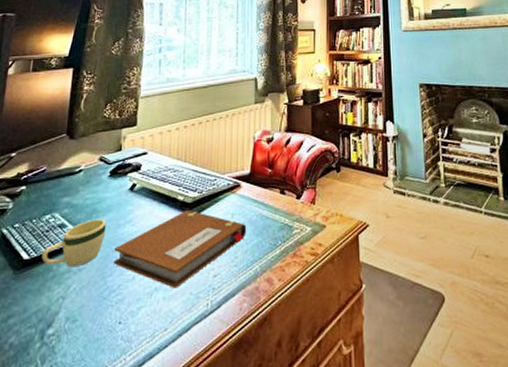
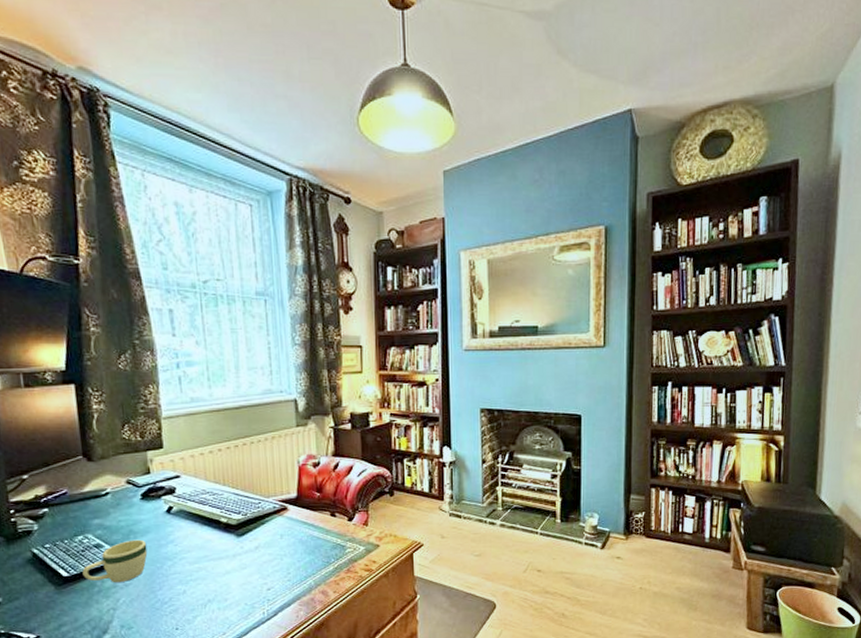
notebook: present [114,209,247,288] -> none [159,531,298,600]

